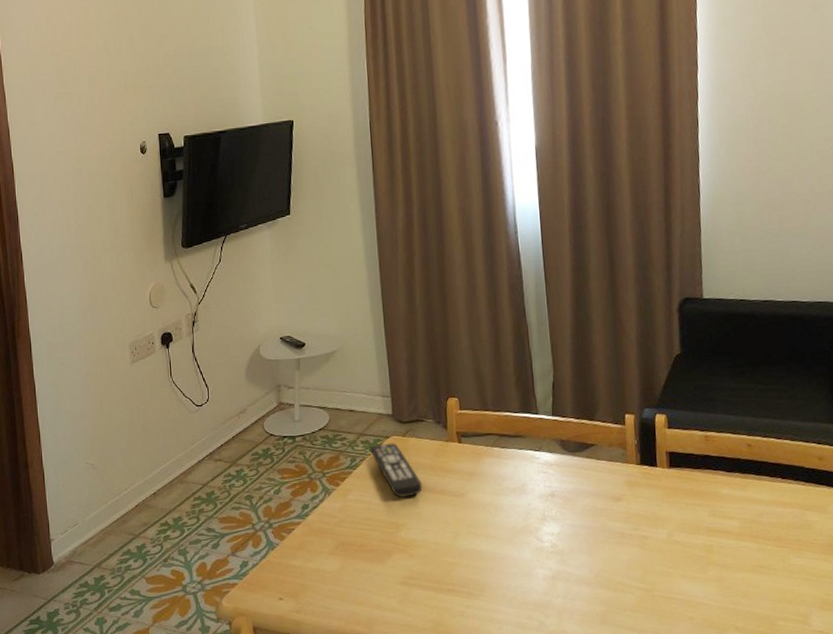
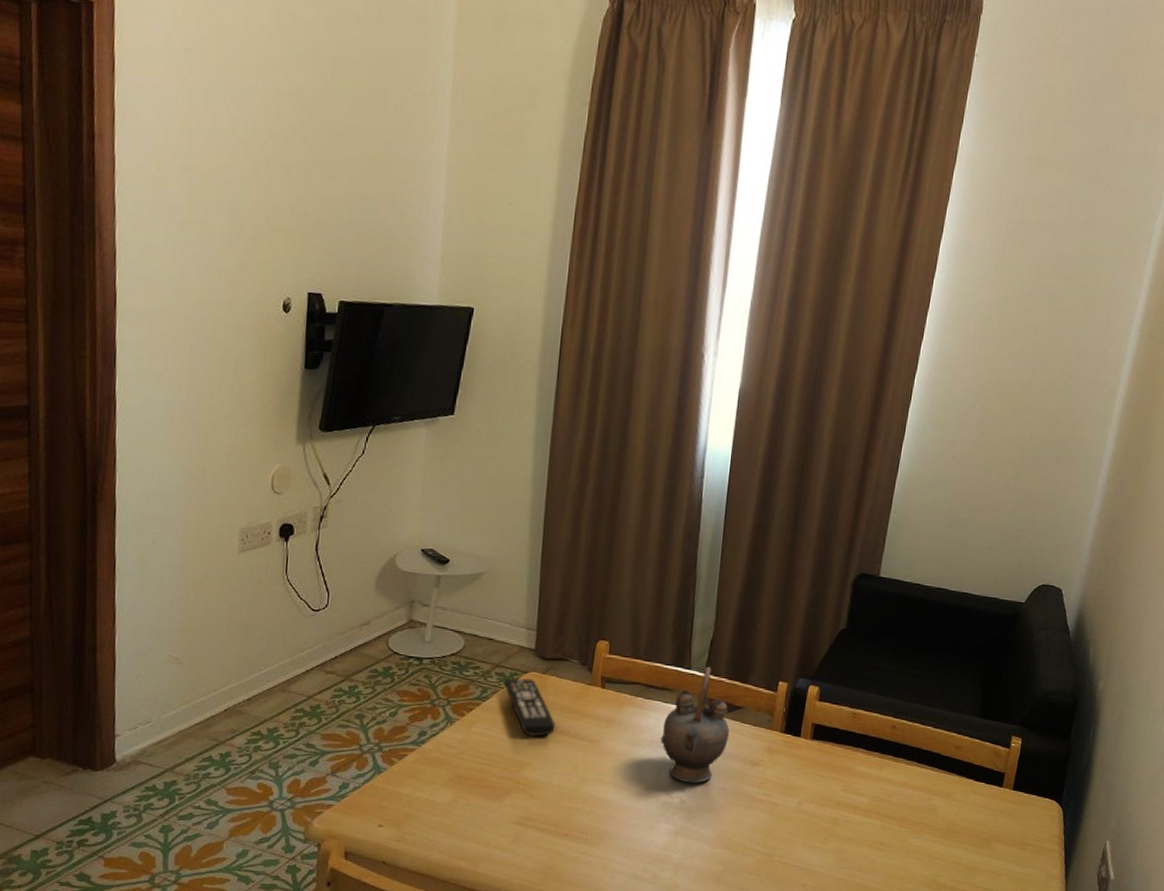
teapot: none [521,409,587,526] -> present [660,667,730,784]

